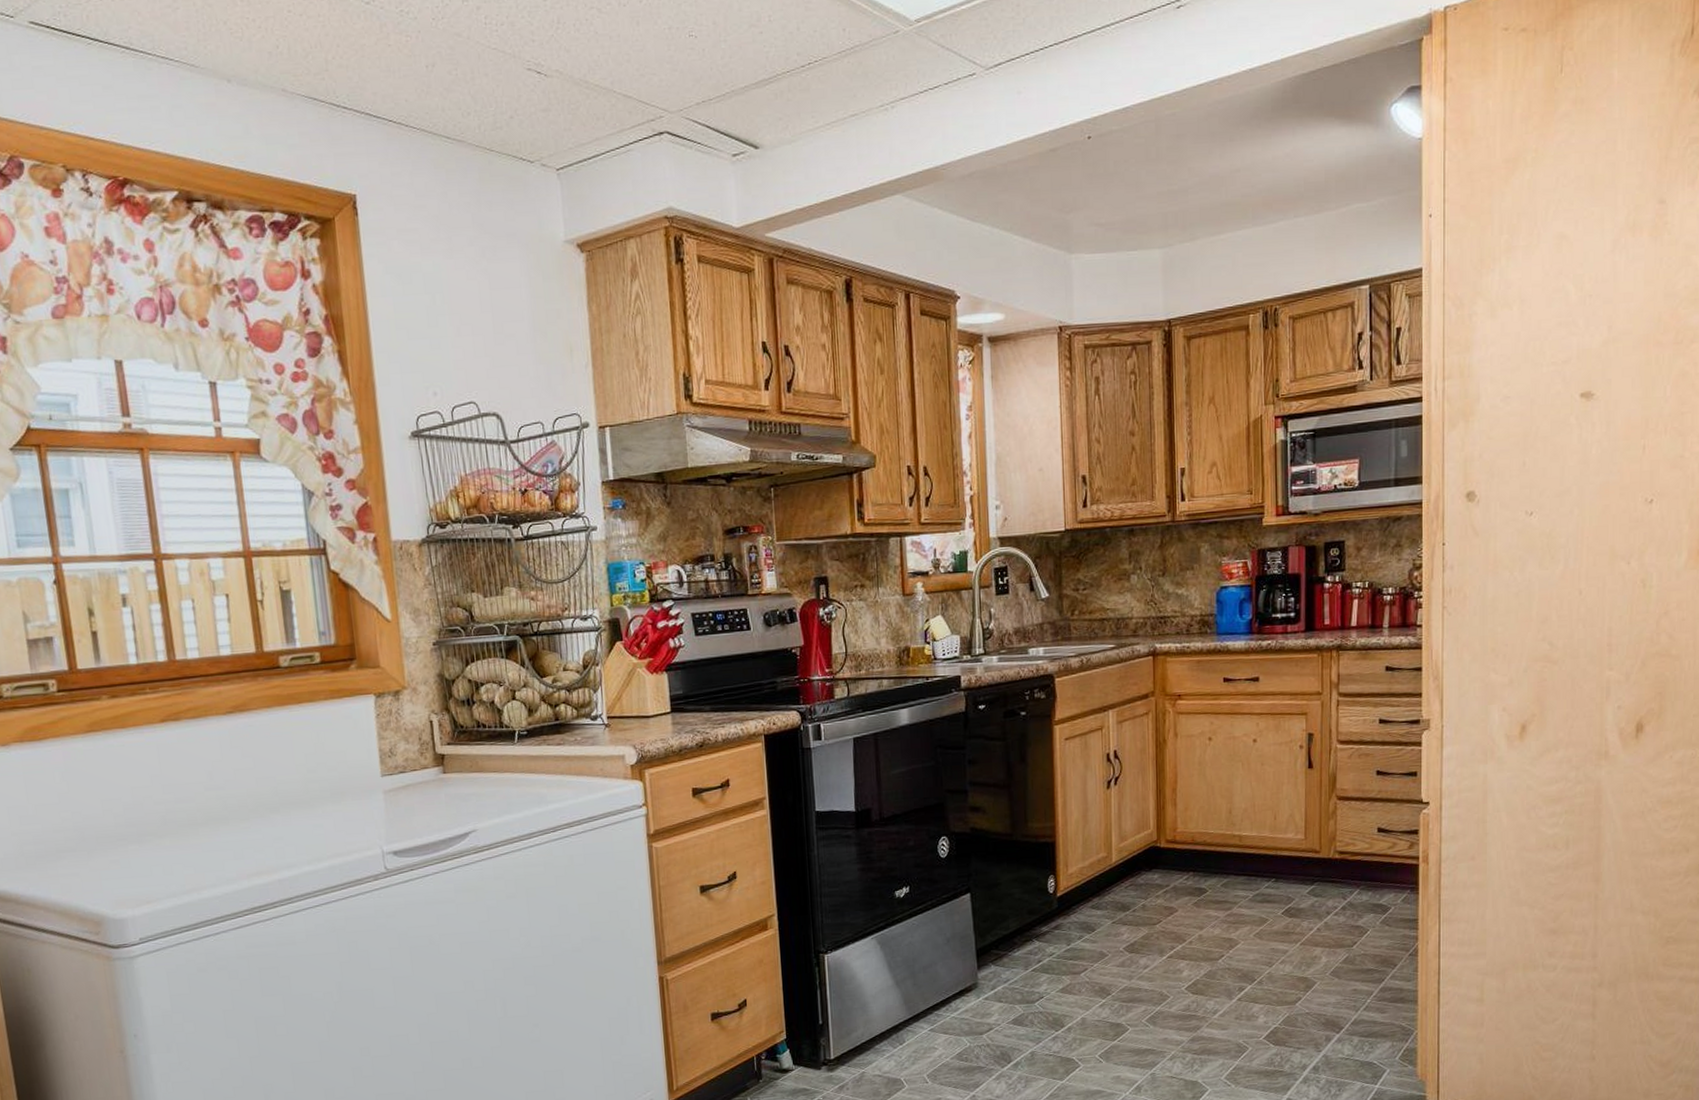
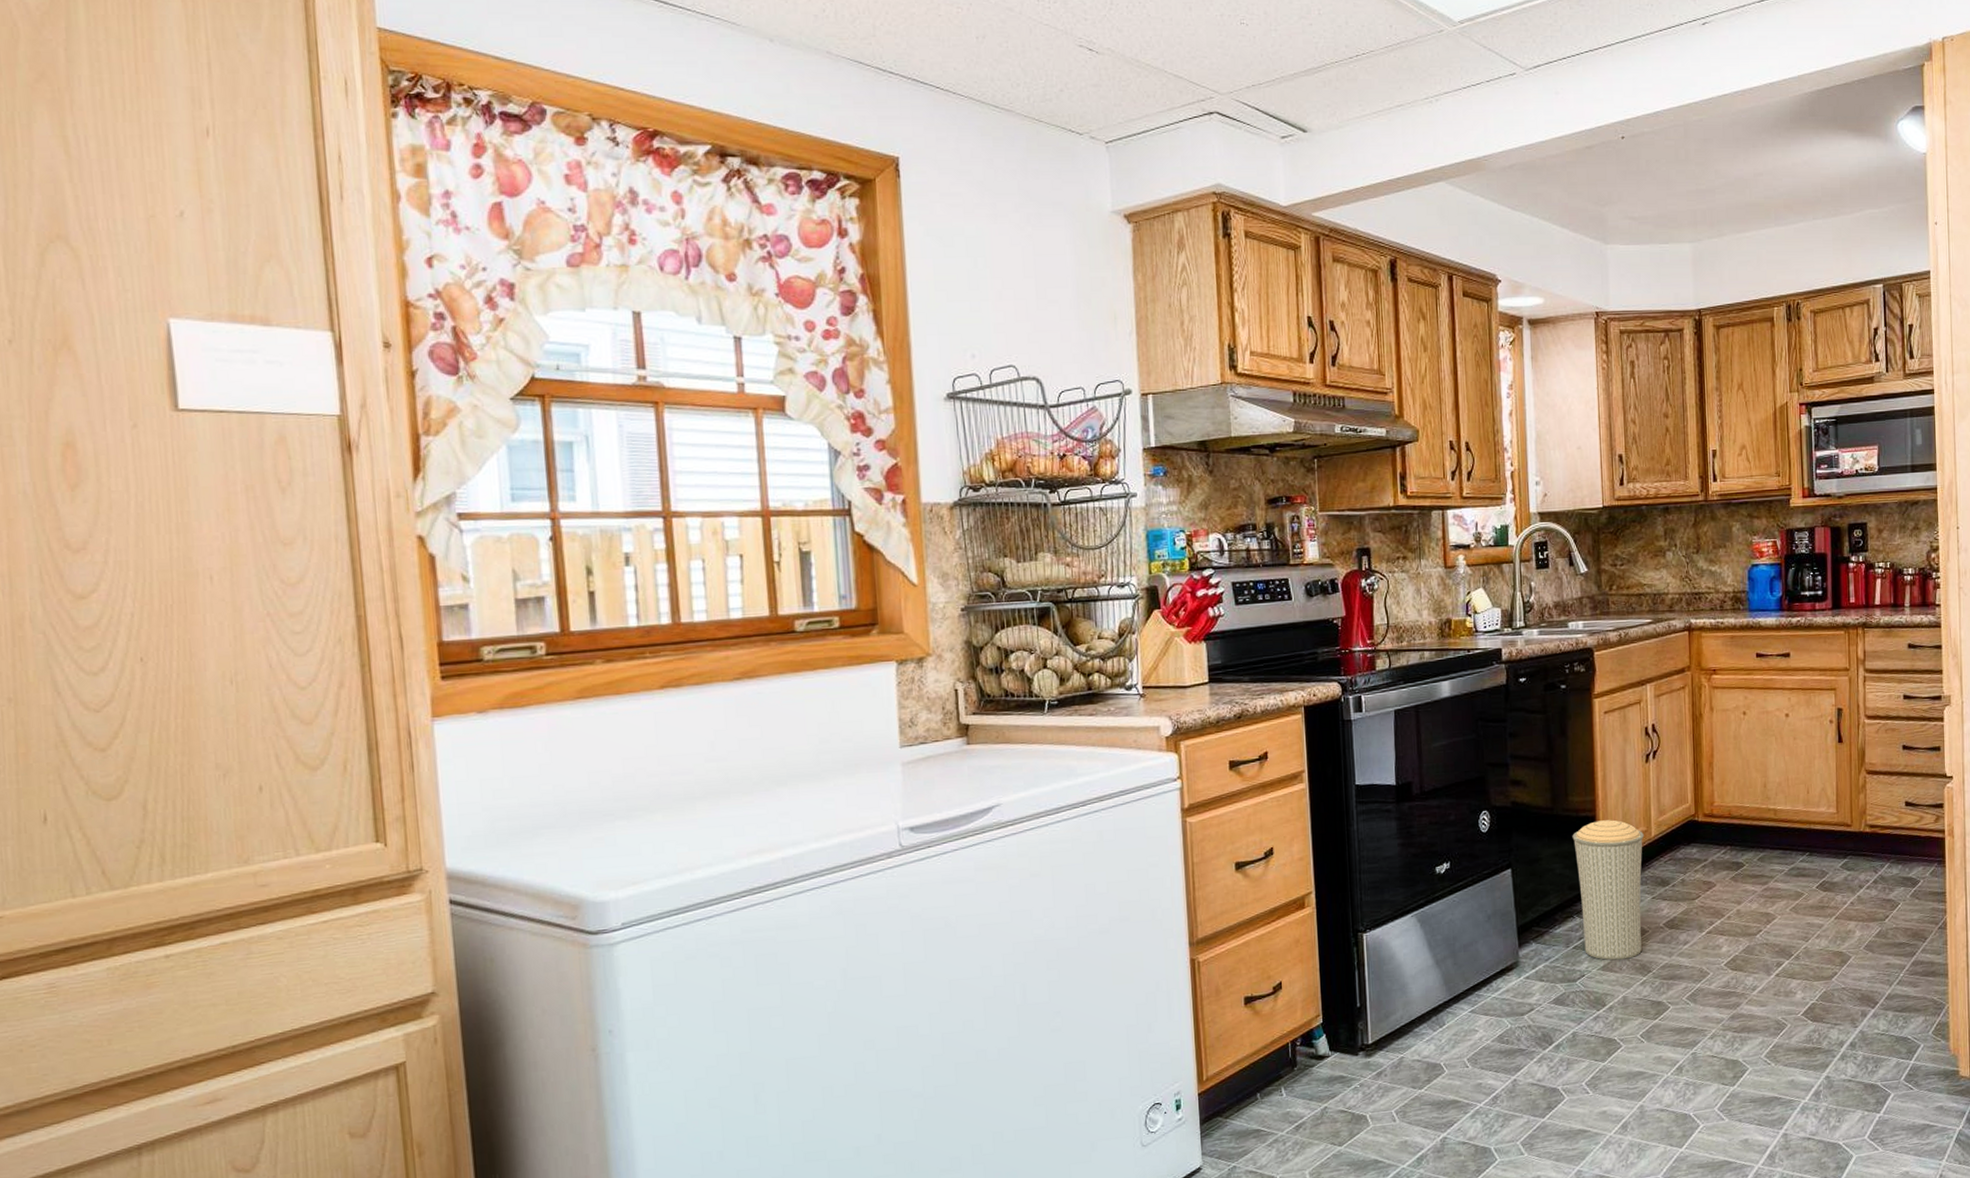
trash can: none [1031,845,1104,983] -> present [1572,819,1644,961]

